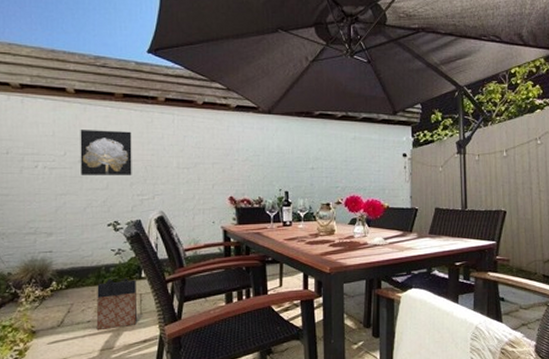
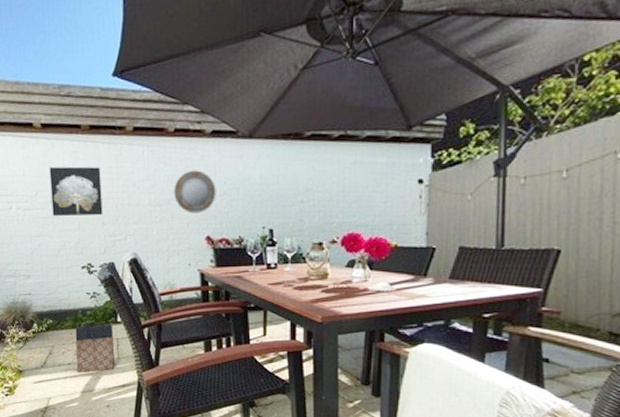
home mirror: none [201,138,239,176] -> present [174,170,216,214]

